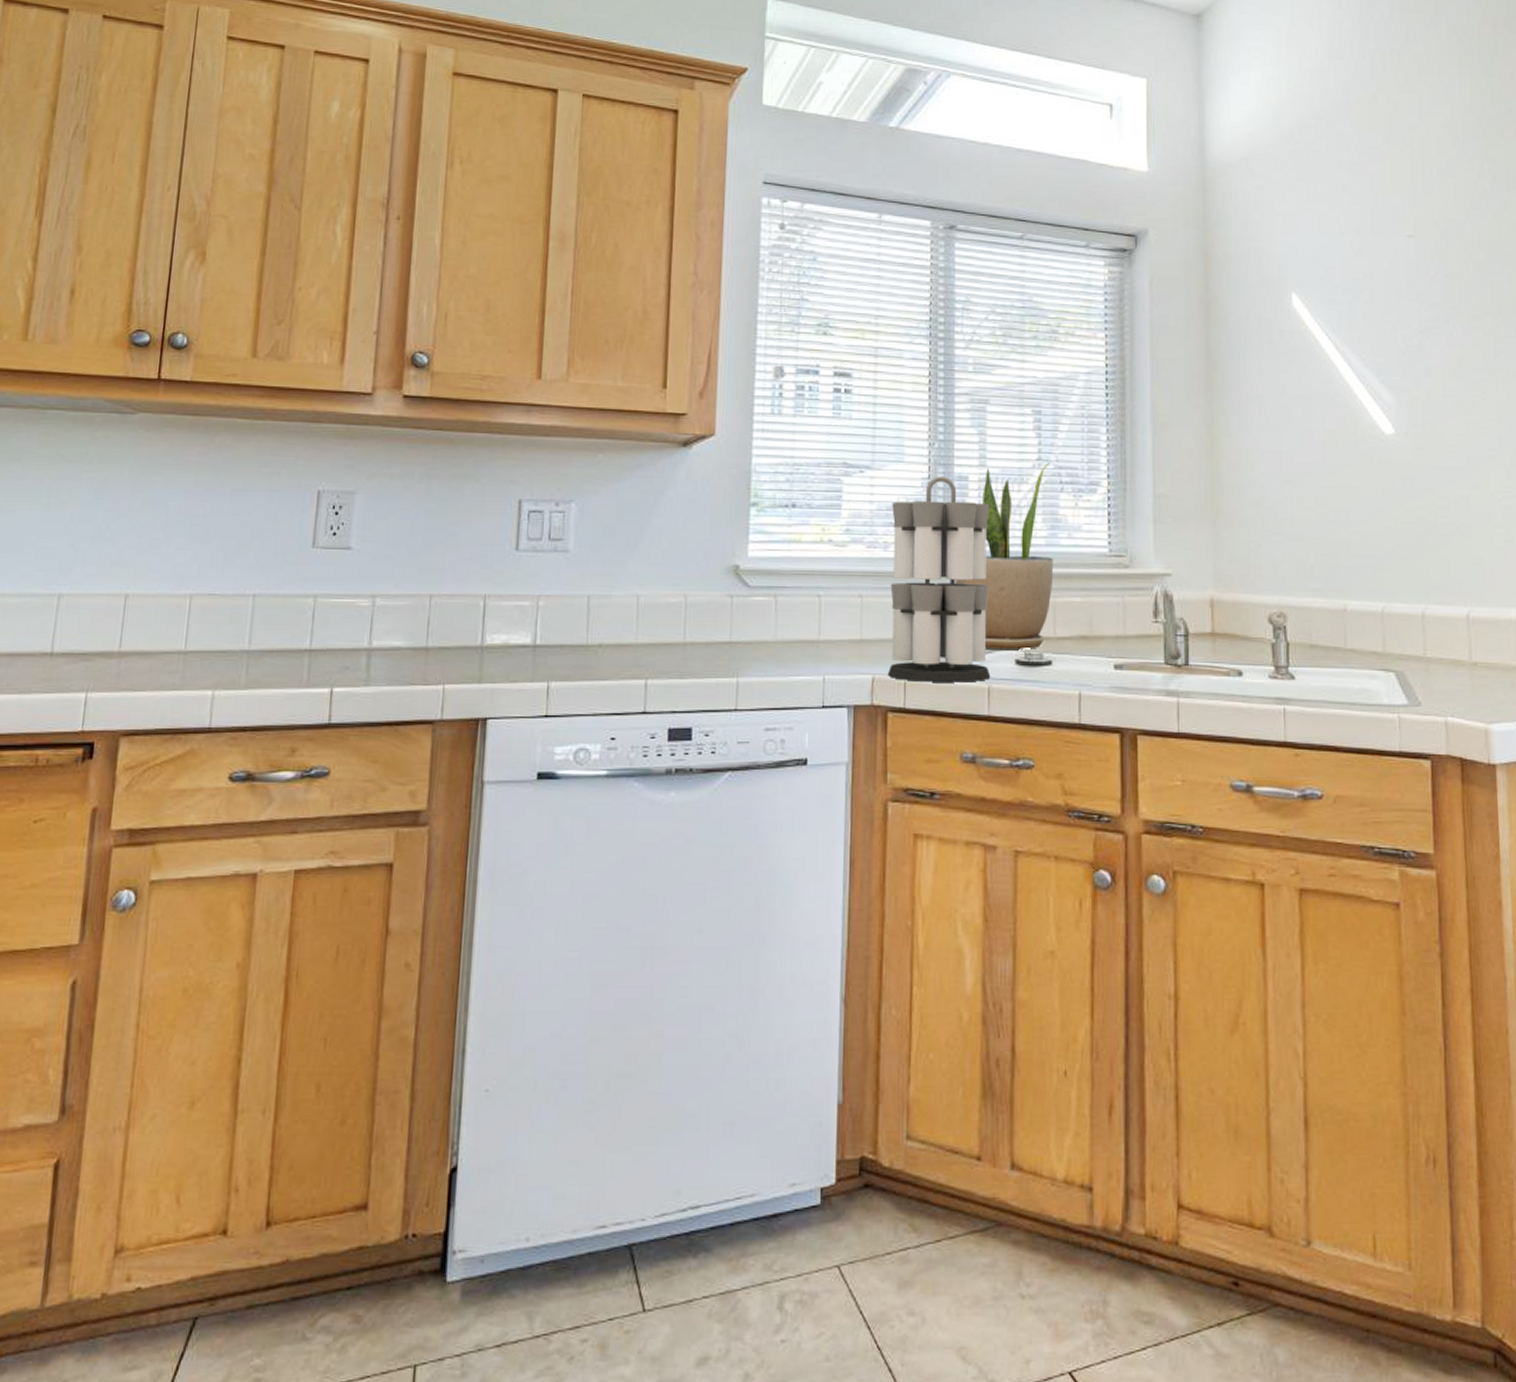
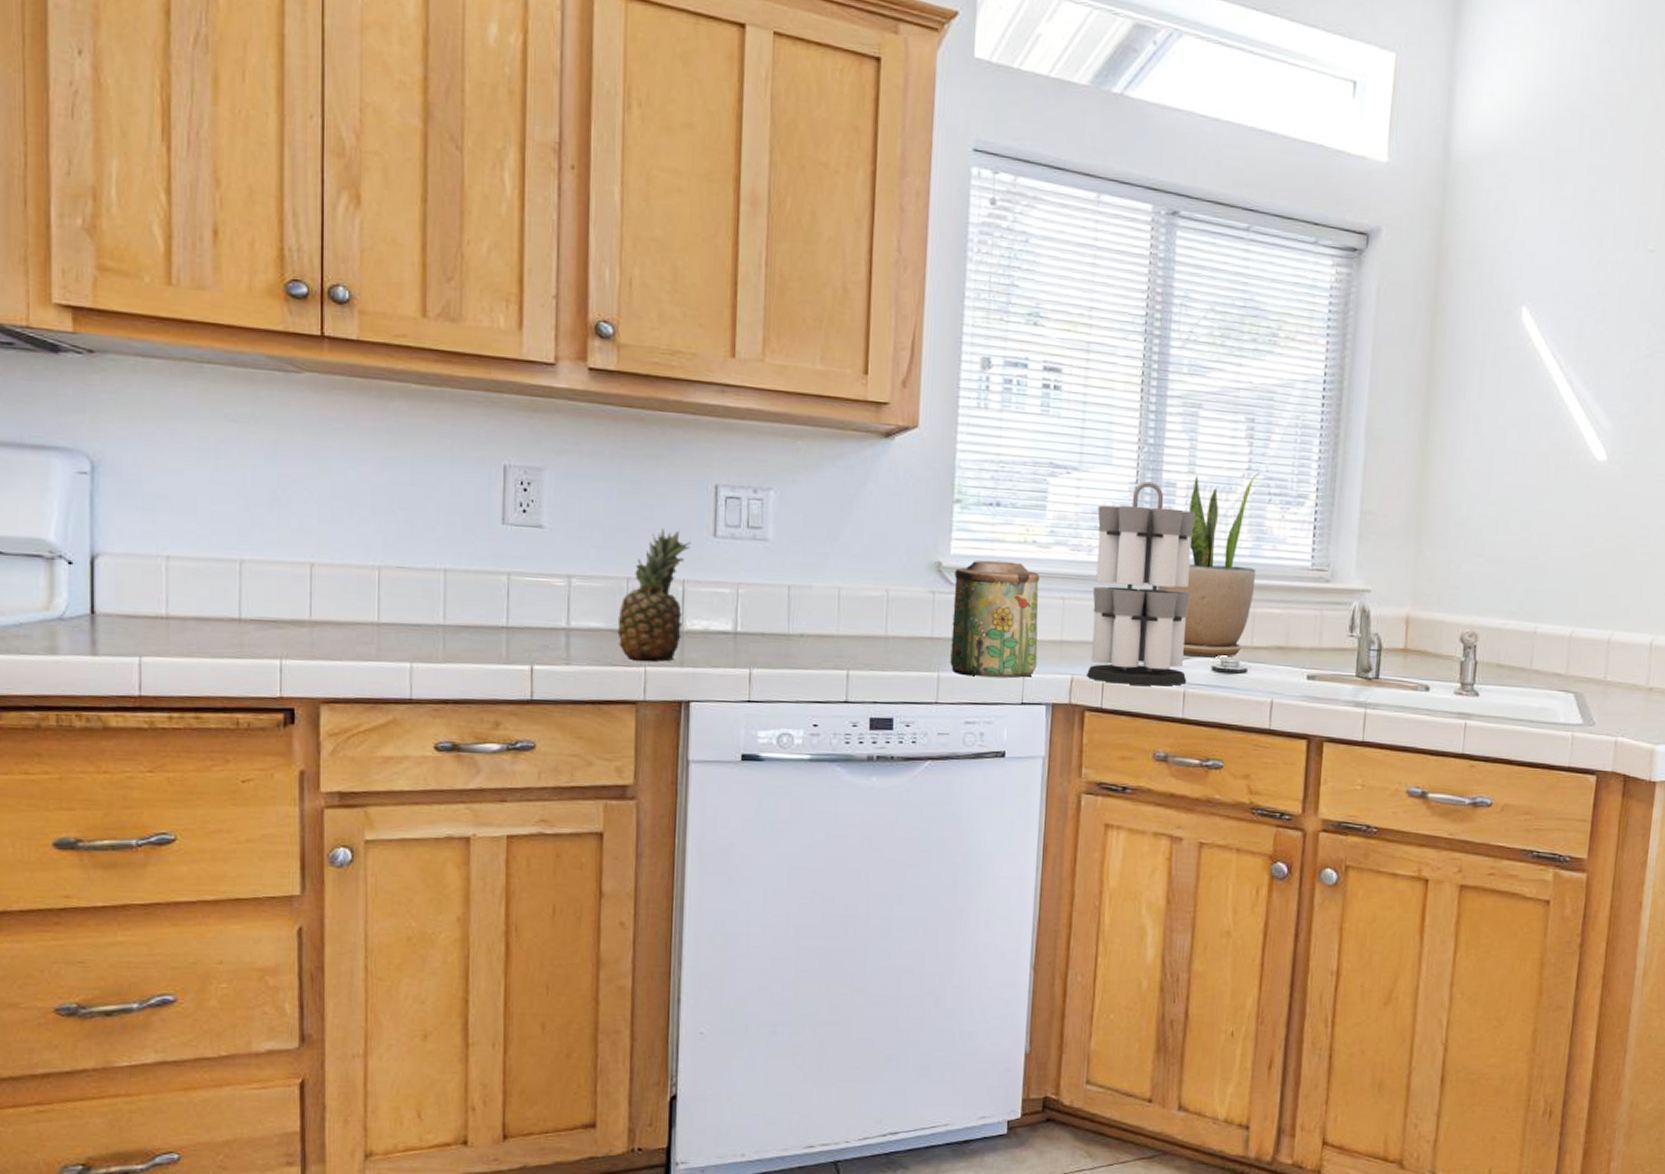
fruit: none [418,545,495,680] -> present [617,529,692,662]
canister: none [749,561,838,681] -> present [950,560,1039,679]

